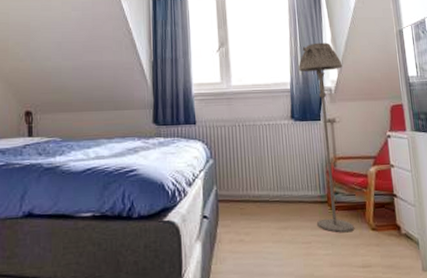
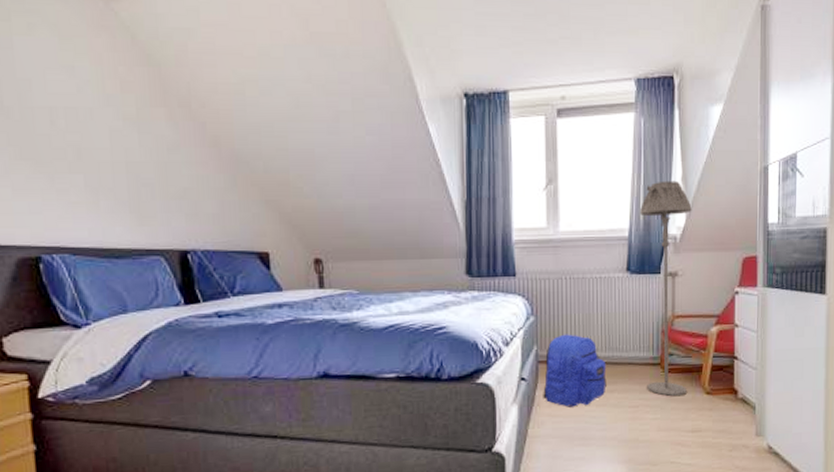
backpack: none [223,175,281,244] -> present [543,334,607,407]

